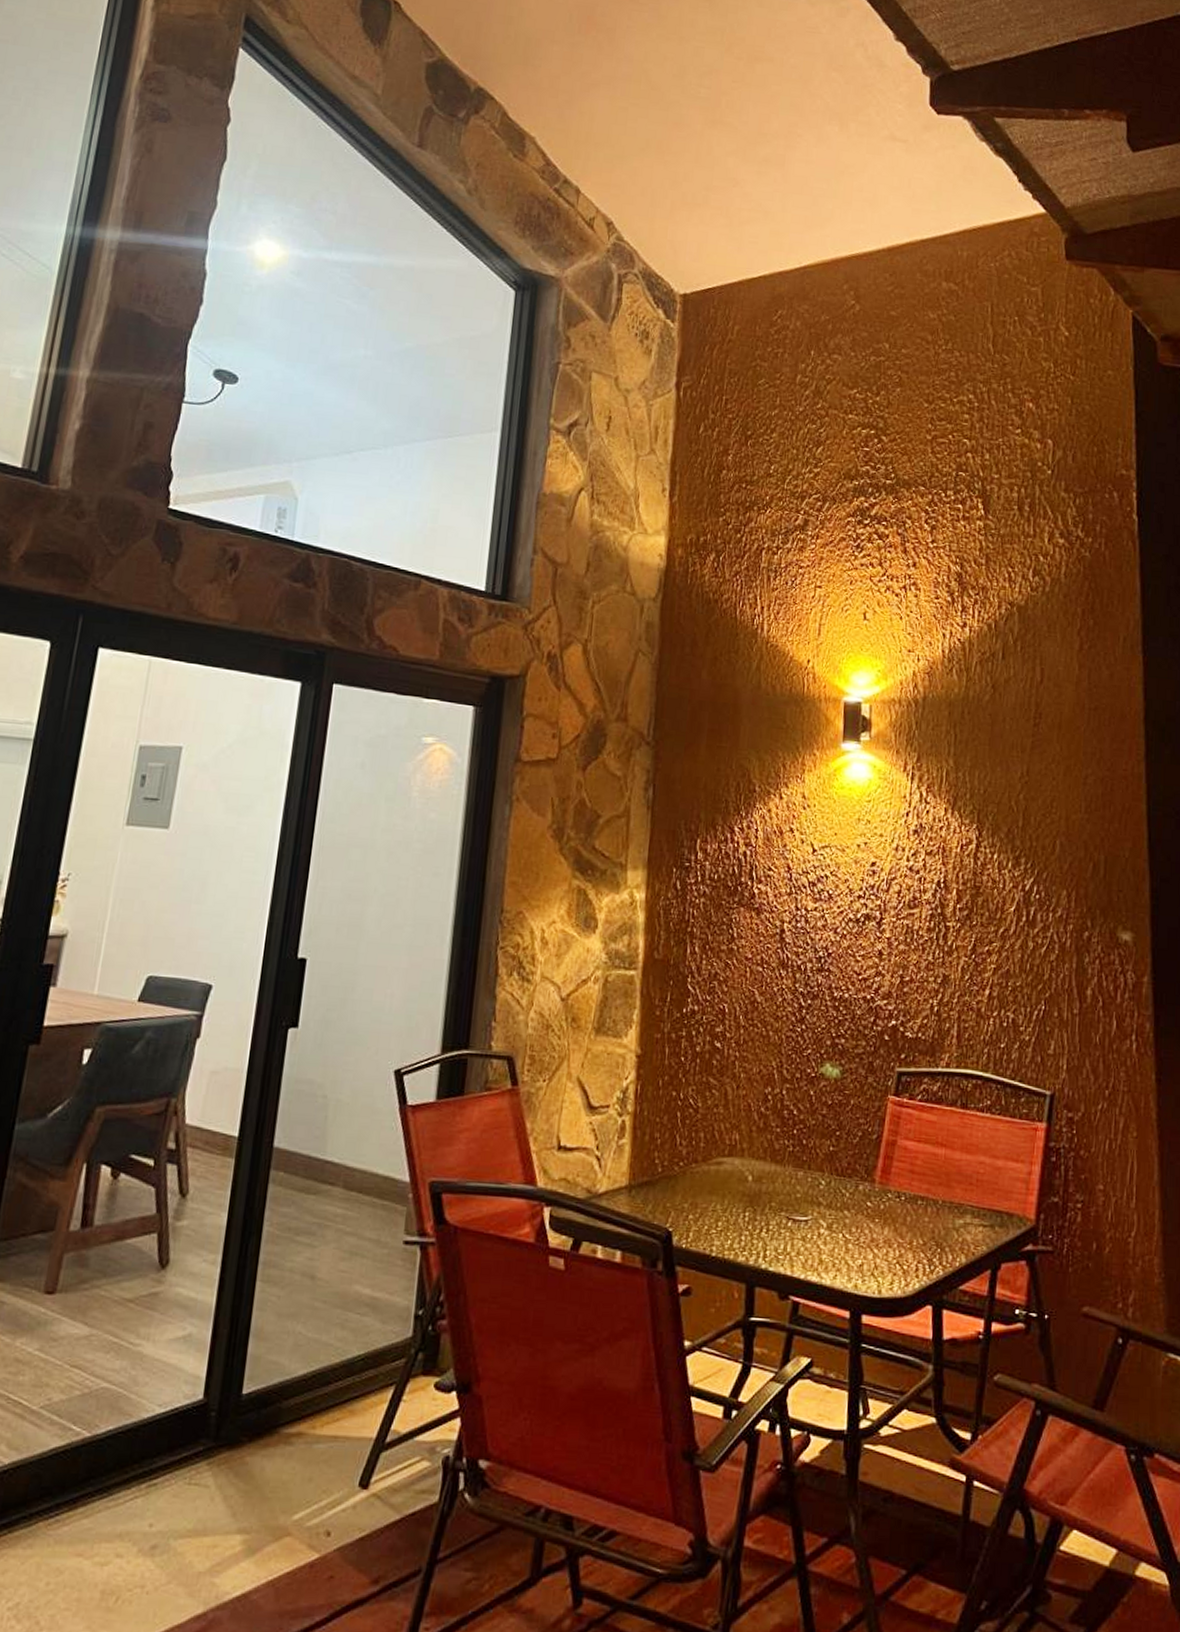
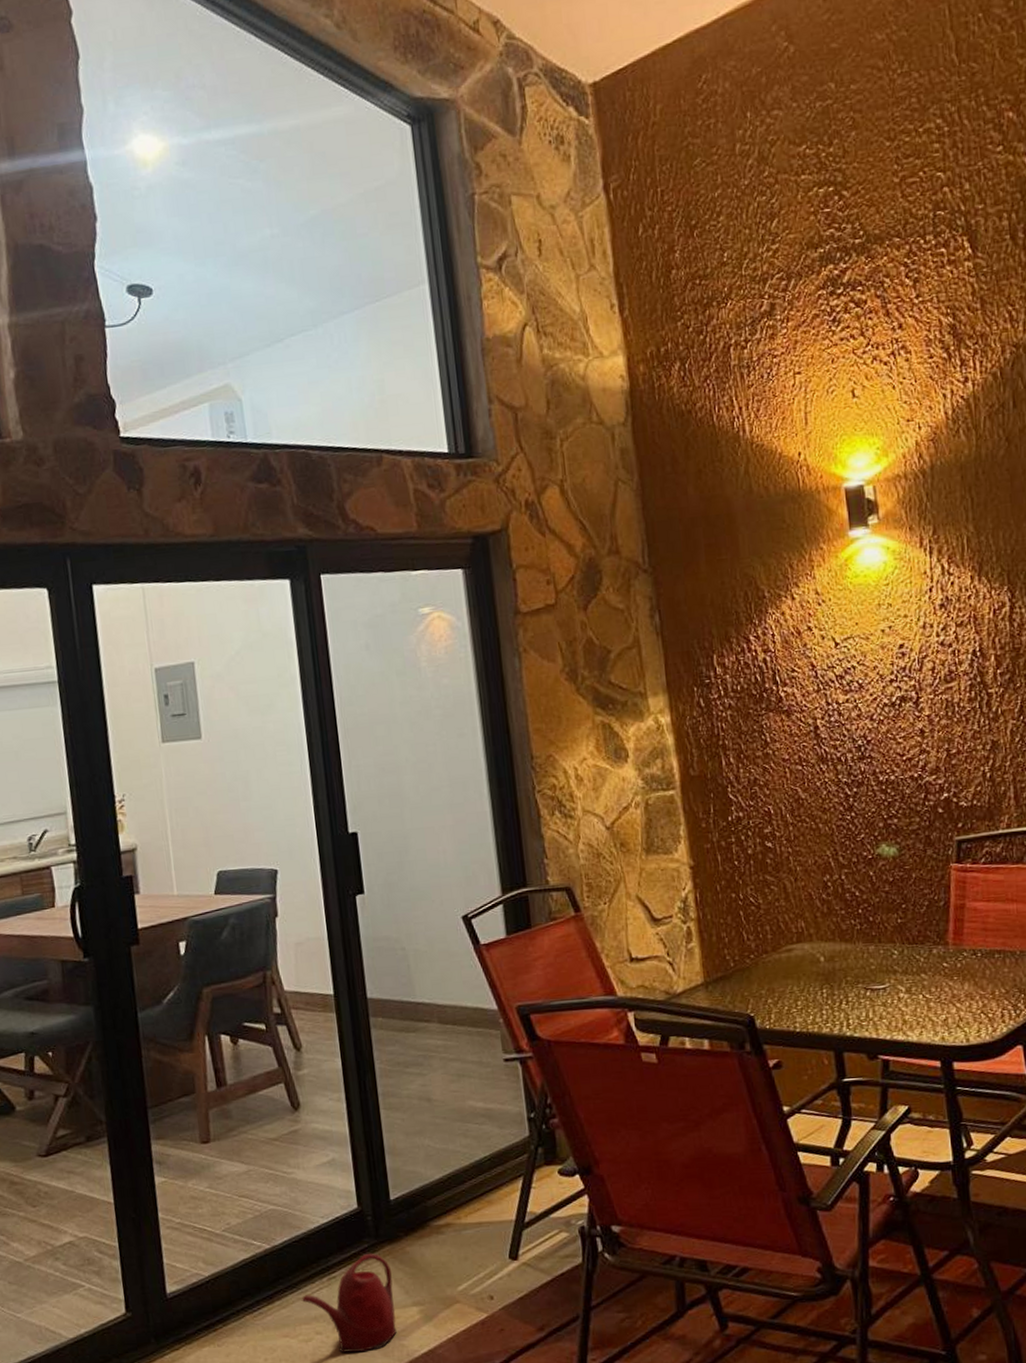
watering can: none [109,1458,223,1587] -> present [301,1253,397,1353]

